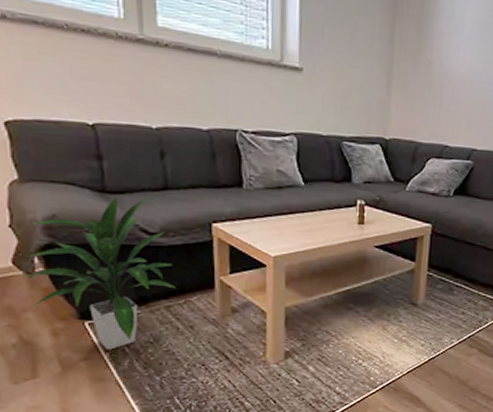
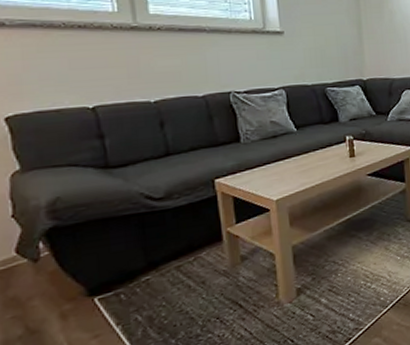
indoor plant: present [23,196,176,350] -> none [27,164,185,323]

